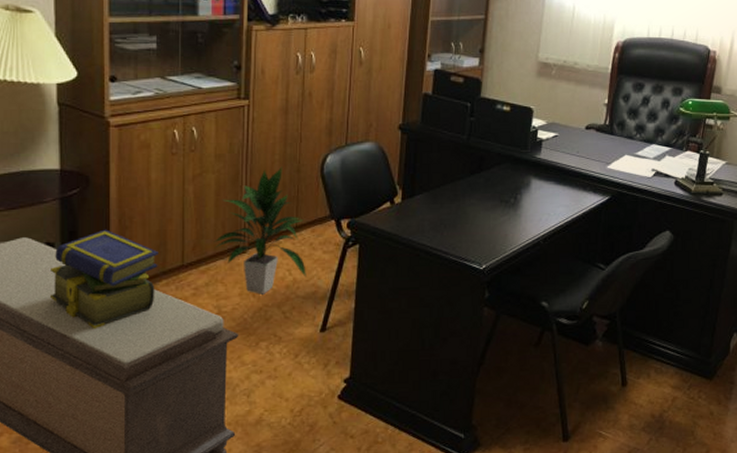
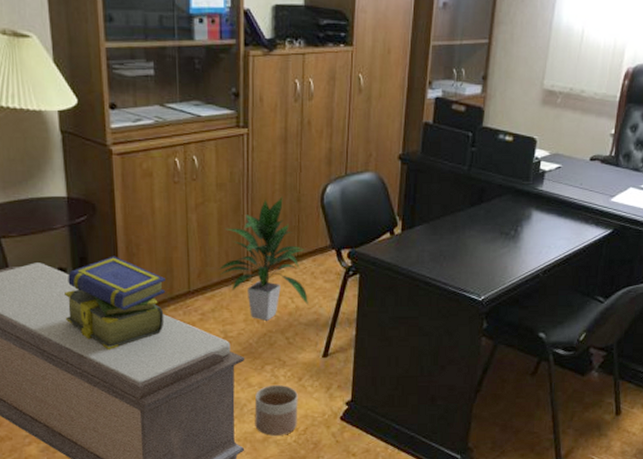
planter: none [247,362,294,418] -> present [254,384,298,436]

